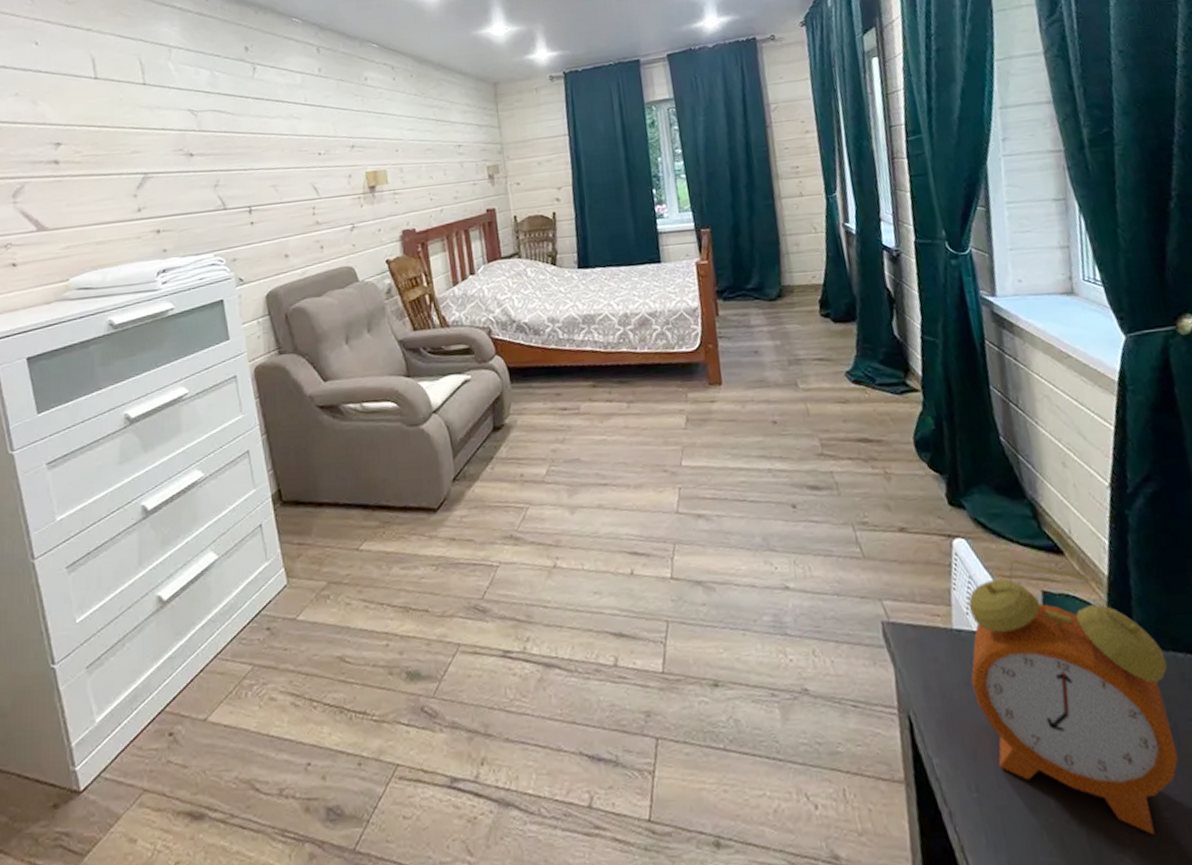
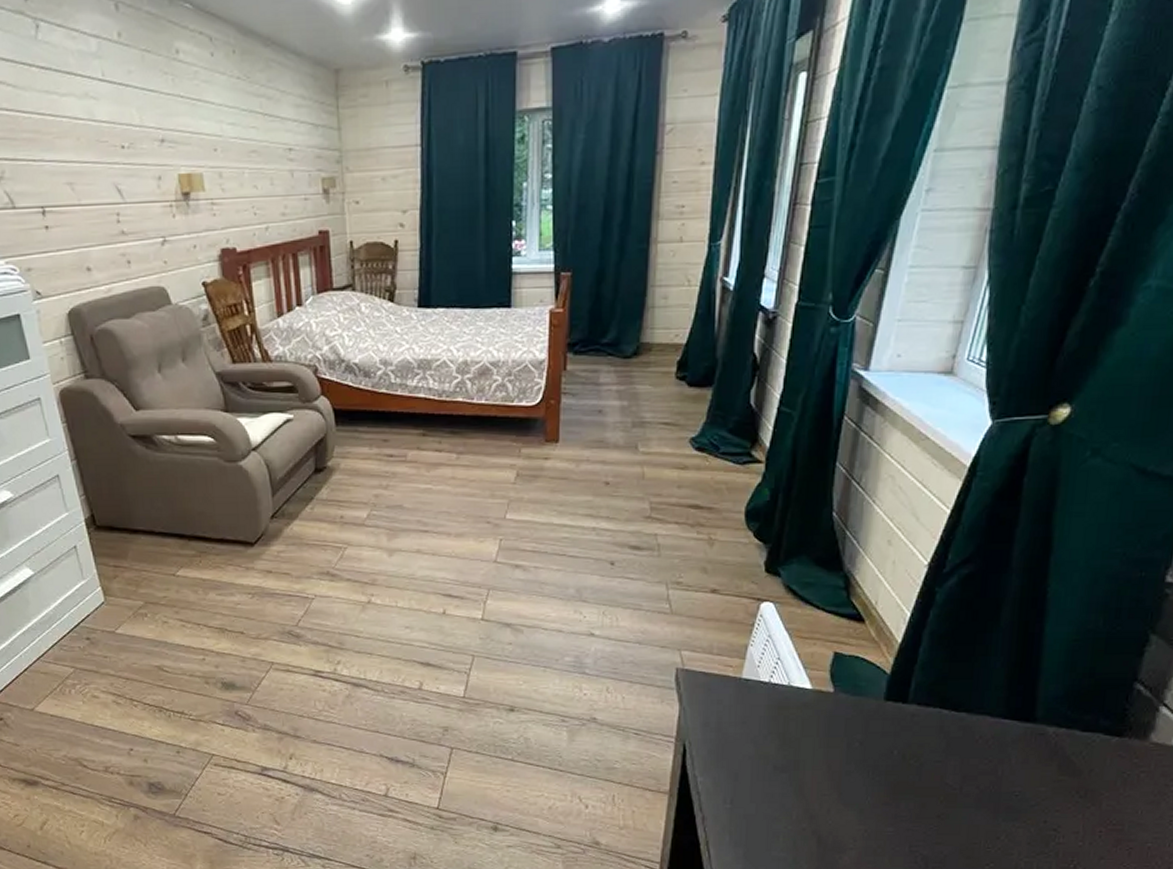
alarm clock: present [968,559,1179,835] -> none [748,624,931,842]

